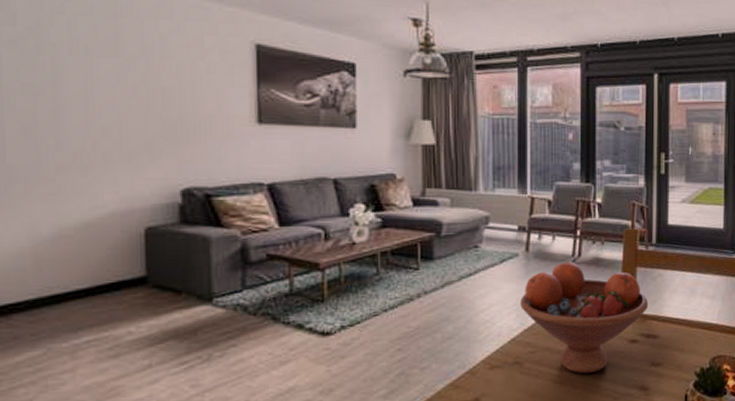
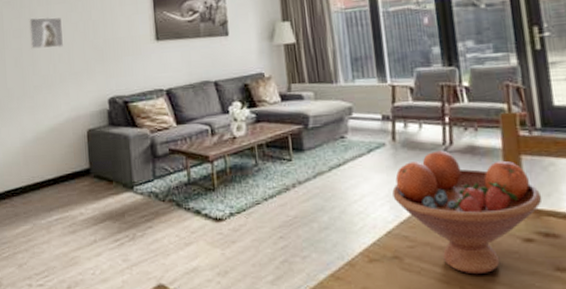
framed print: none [50,71,113,118] -> present [28,17,64,50]

